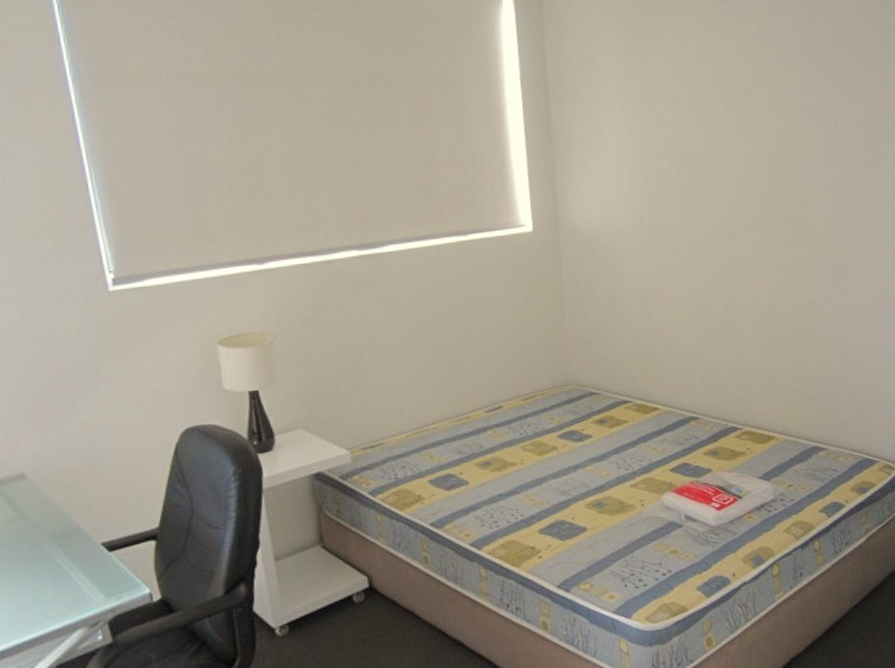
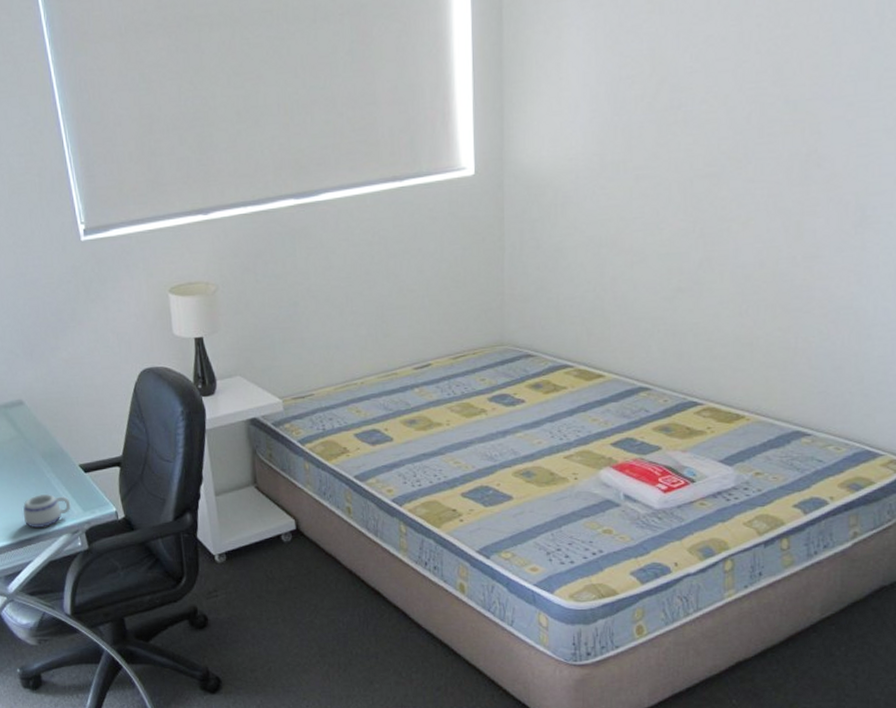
mug: none [21,581,90,626] -> present [23,493,71,528]

